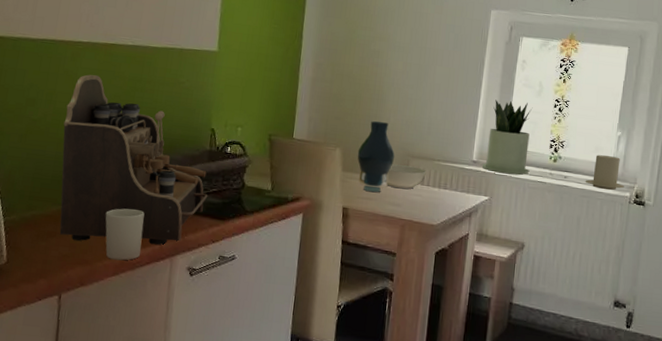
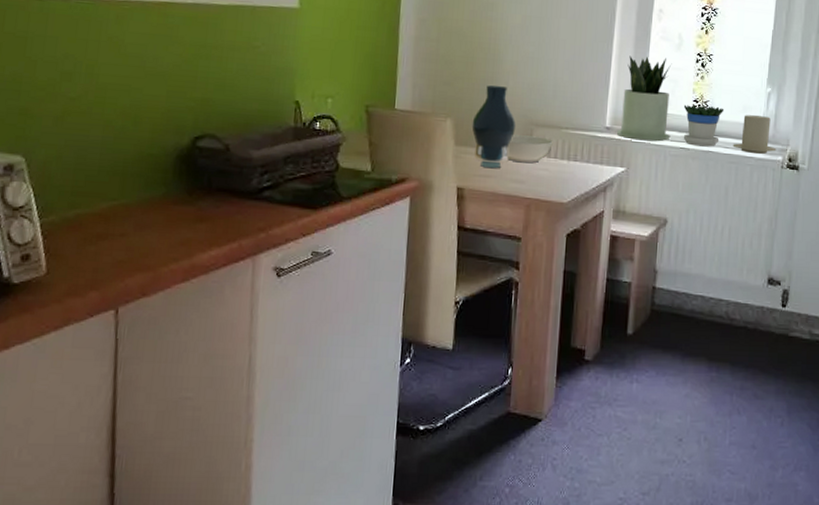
spice rack: present [59,74,208,245] -> none [110,40,295,243]
mug: present [105,208,145,261] -> none [168,201,218,264]
flowerpot: none [541,144,579,182] -> present [683,105,725,147]

